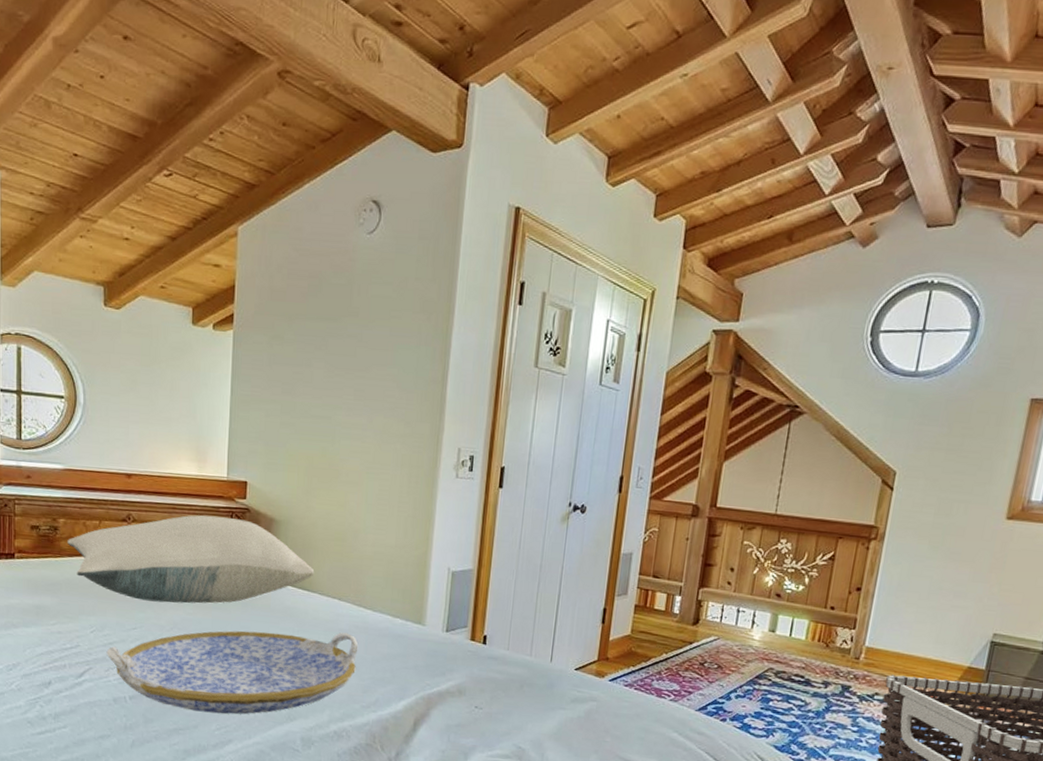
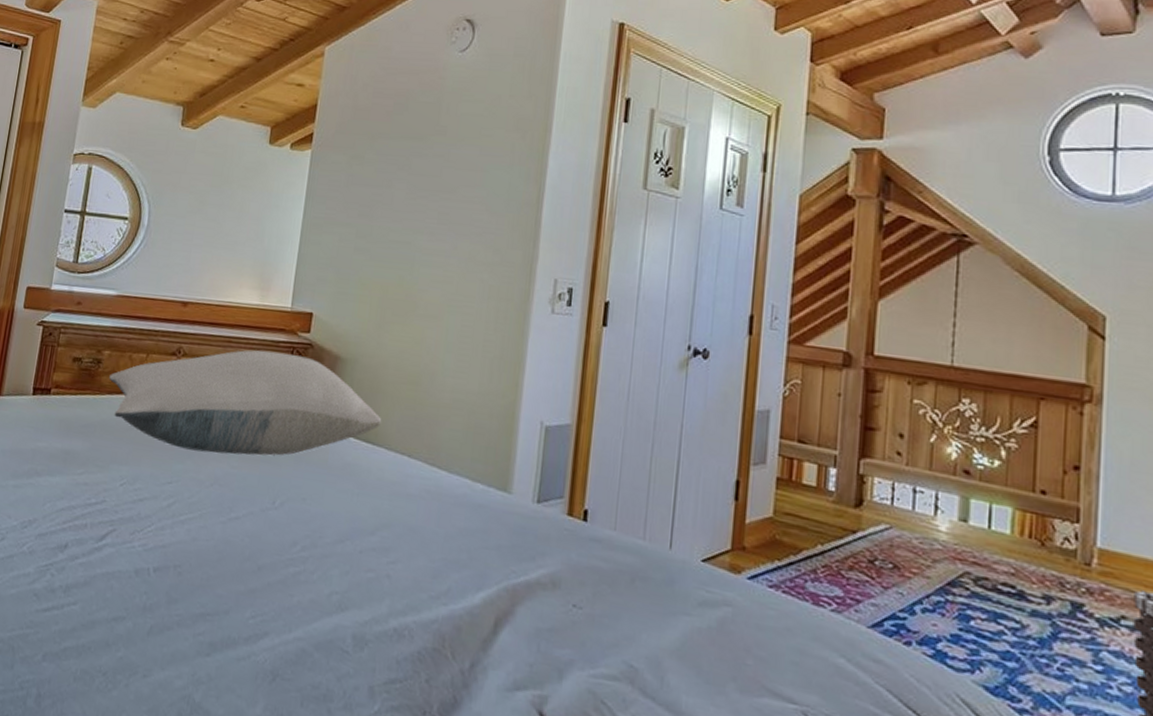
serving tray: present [106,630,359,715] -> none [134,490,430,599]

